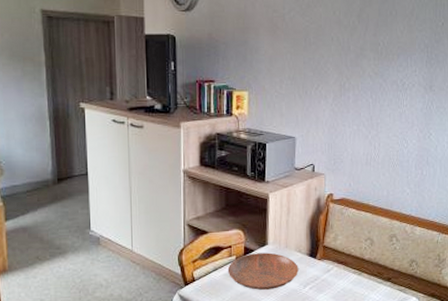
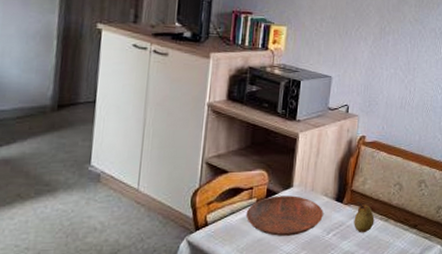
fruit: none [328,256,348,287] -> present [354,201,375,233]

